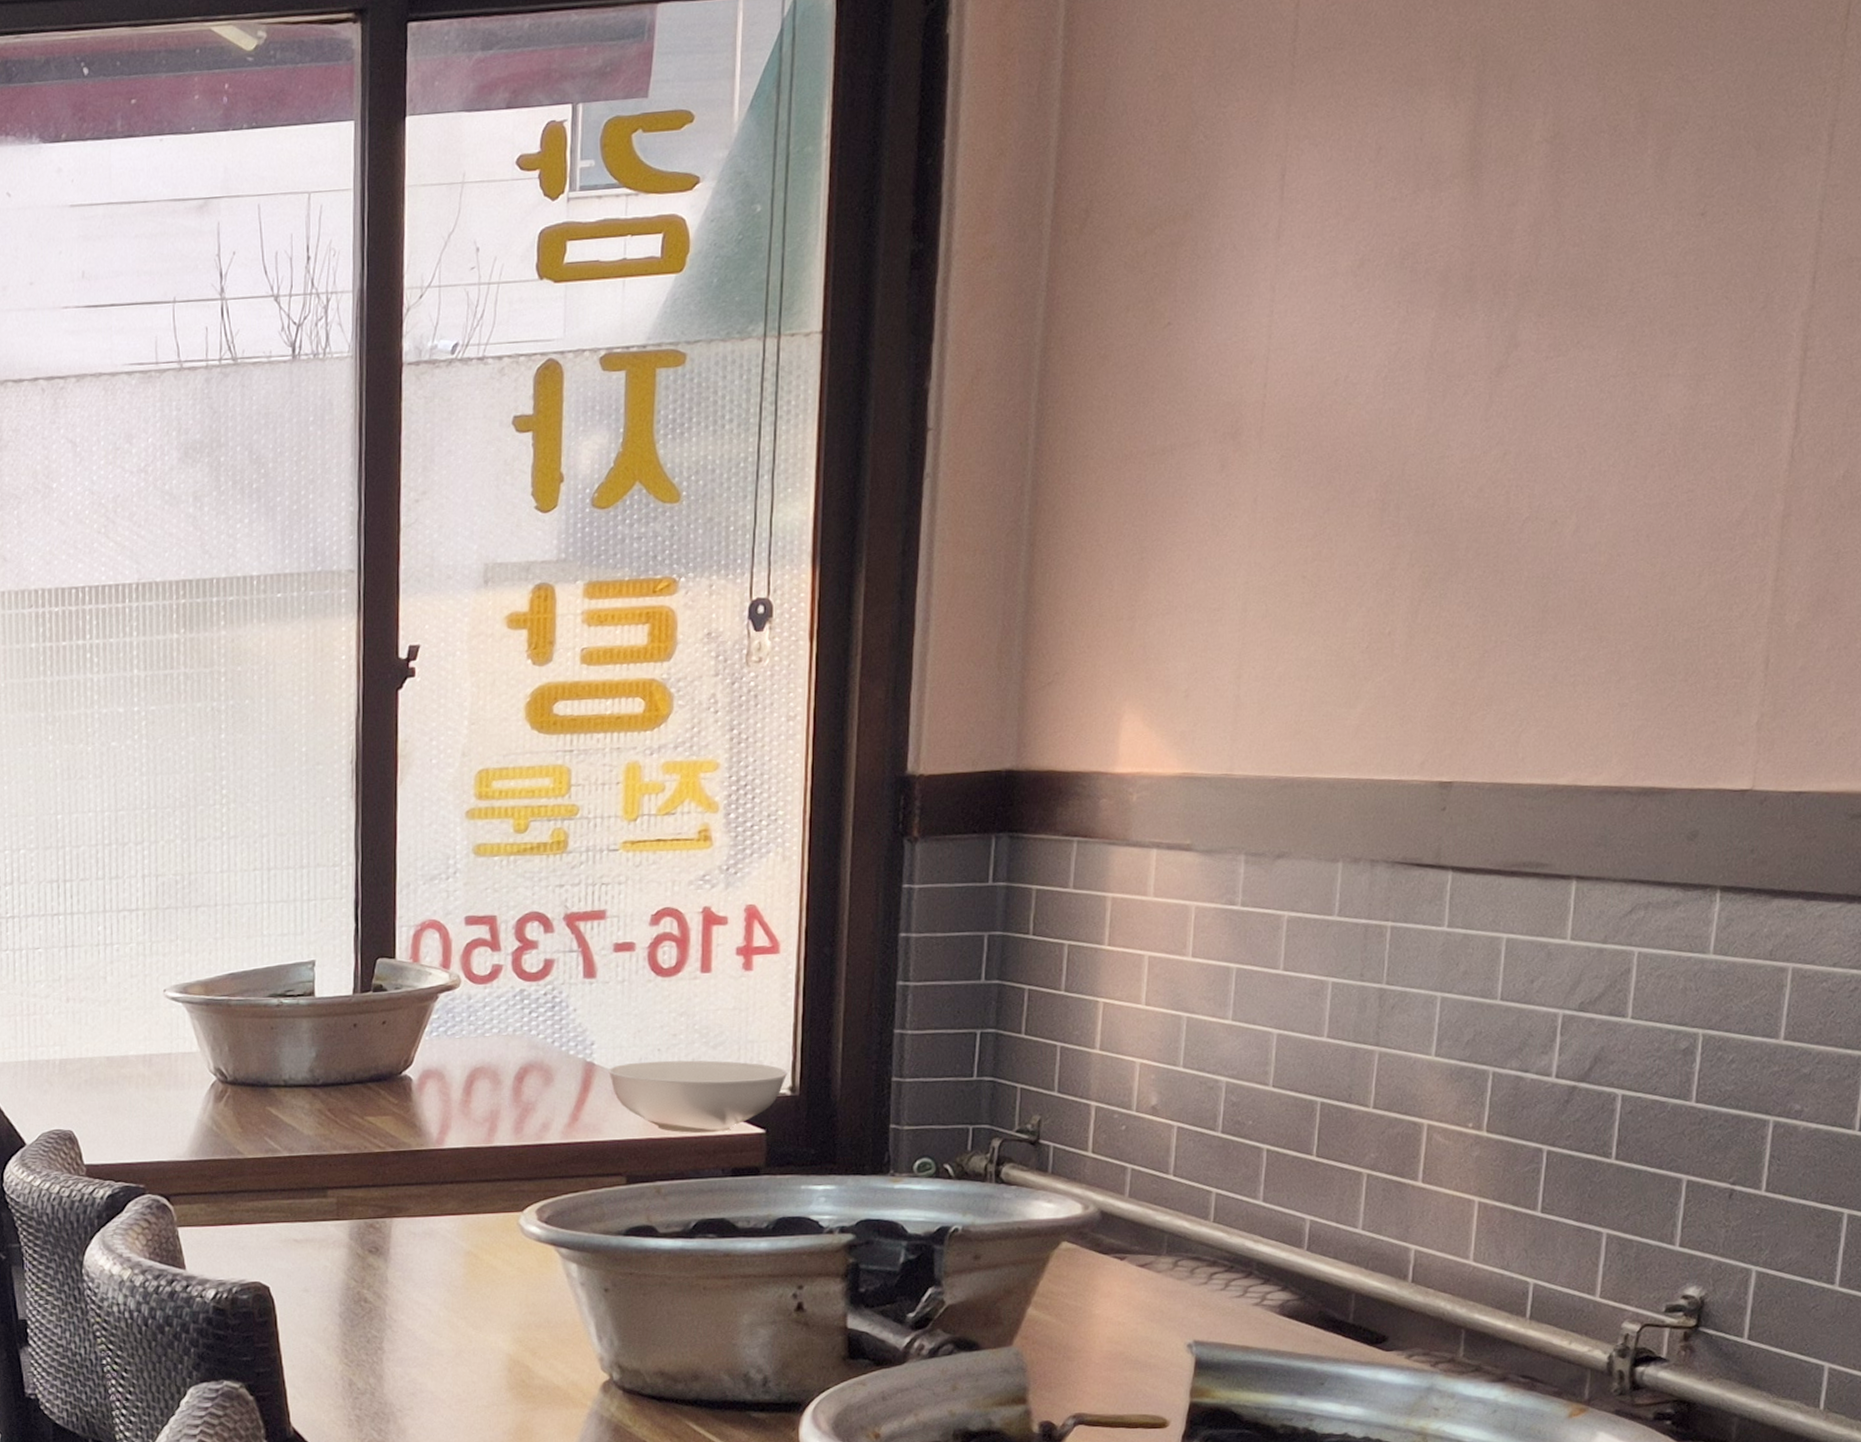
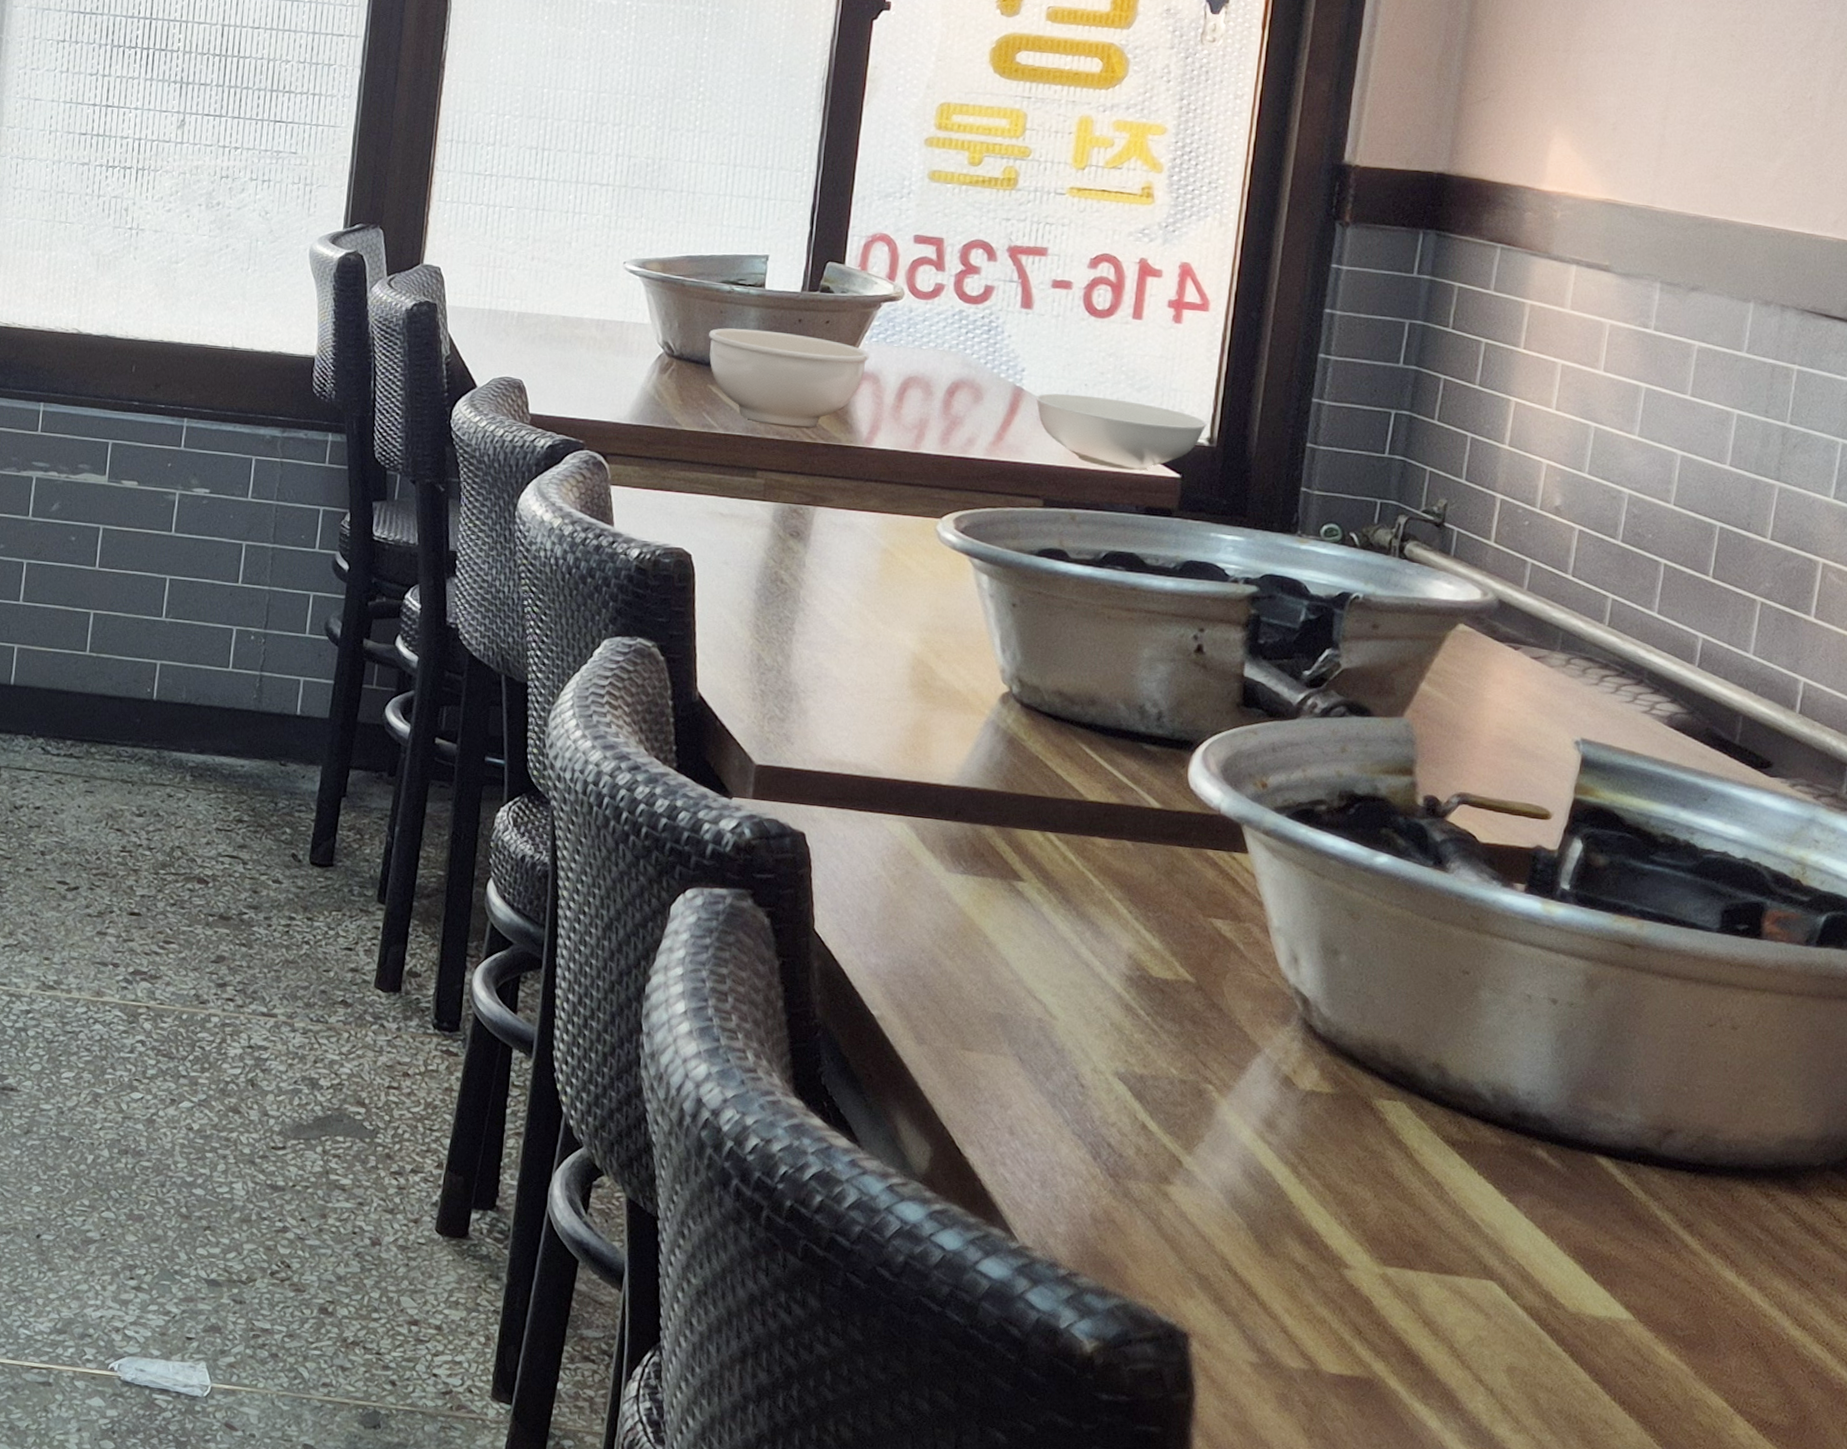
soup bowl: none [262,1040,432,1140] -> present [709,328,870,429]

